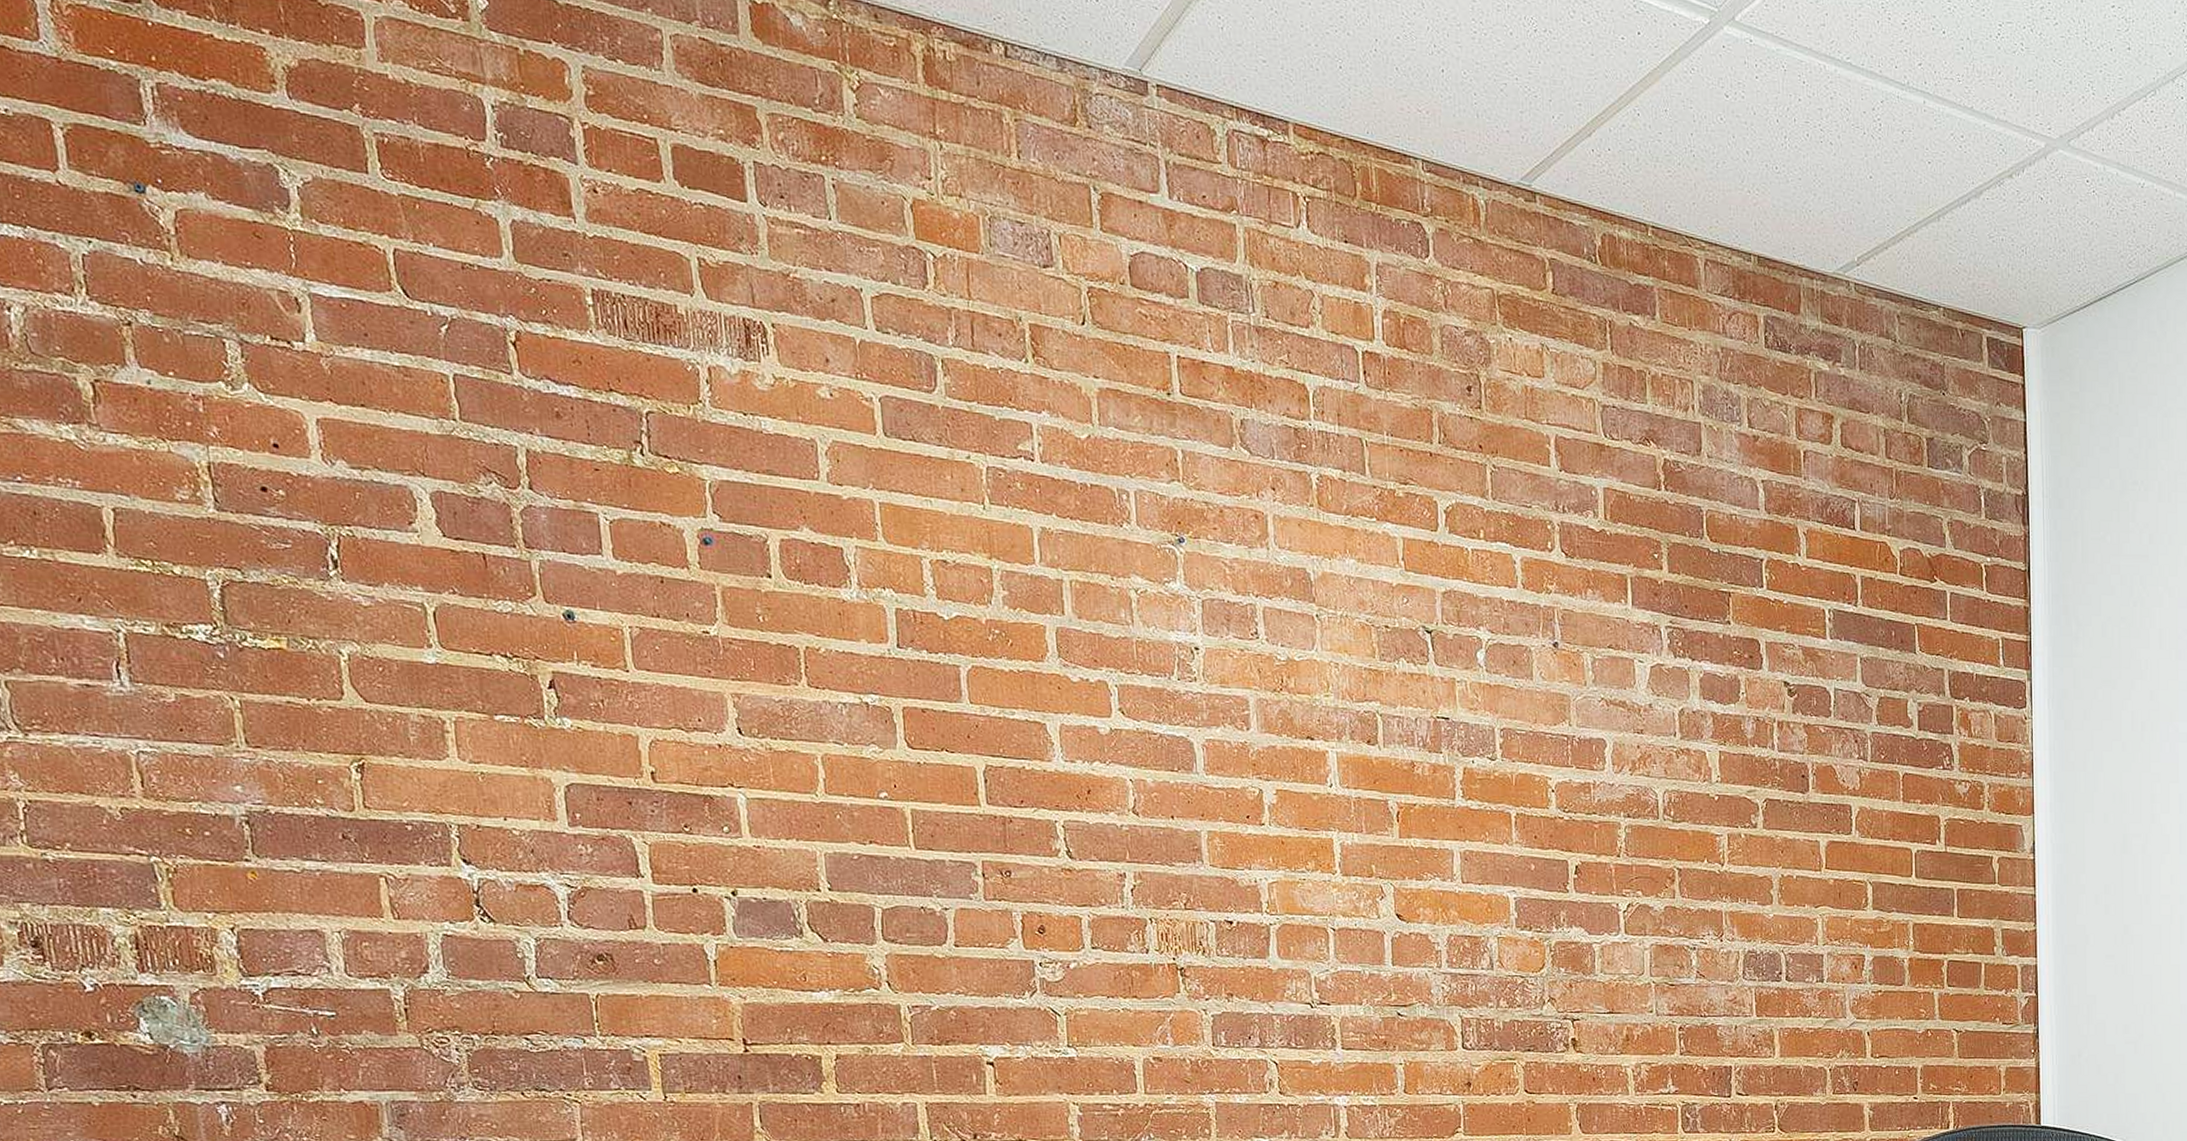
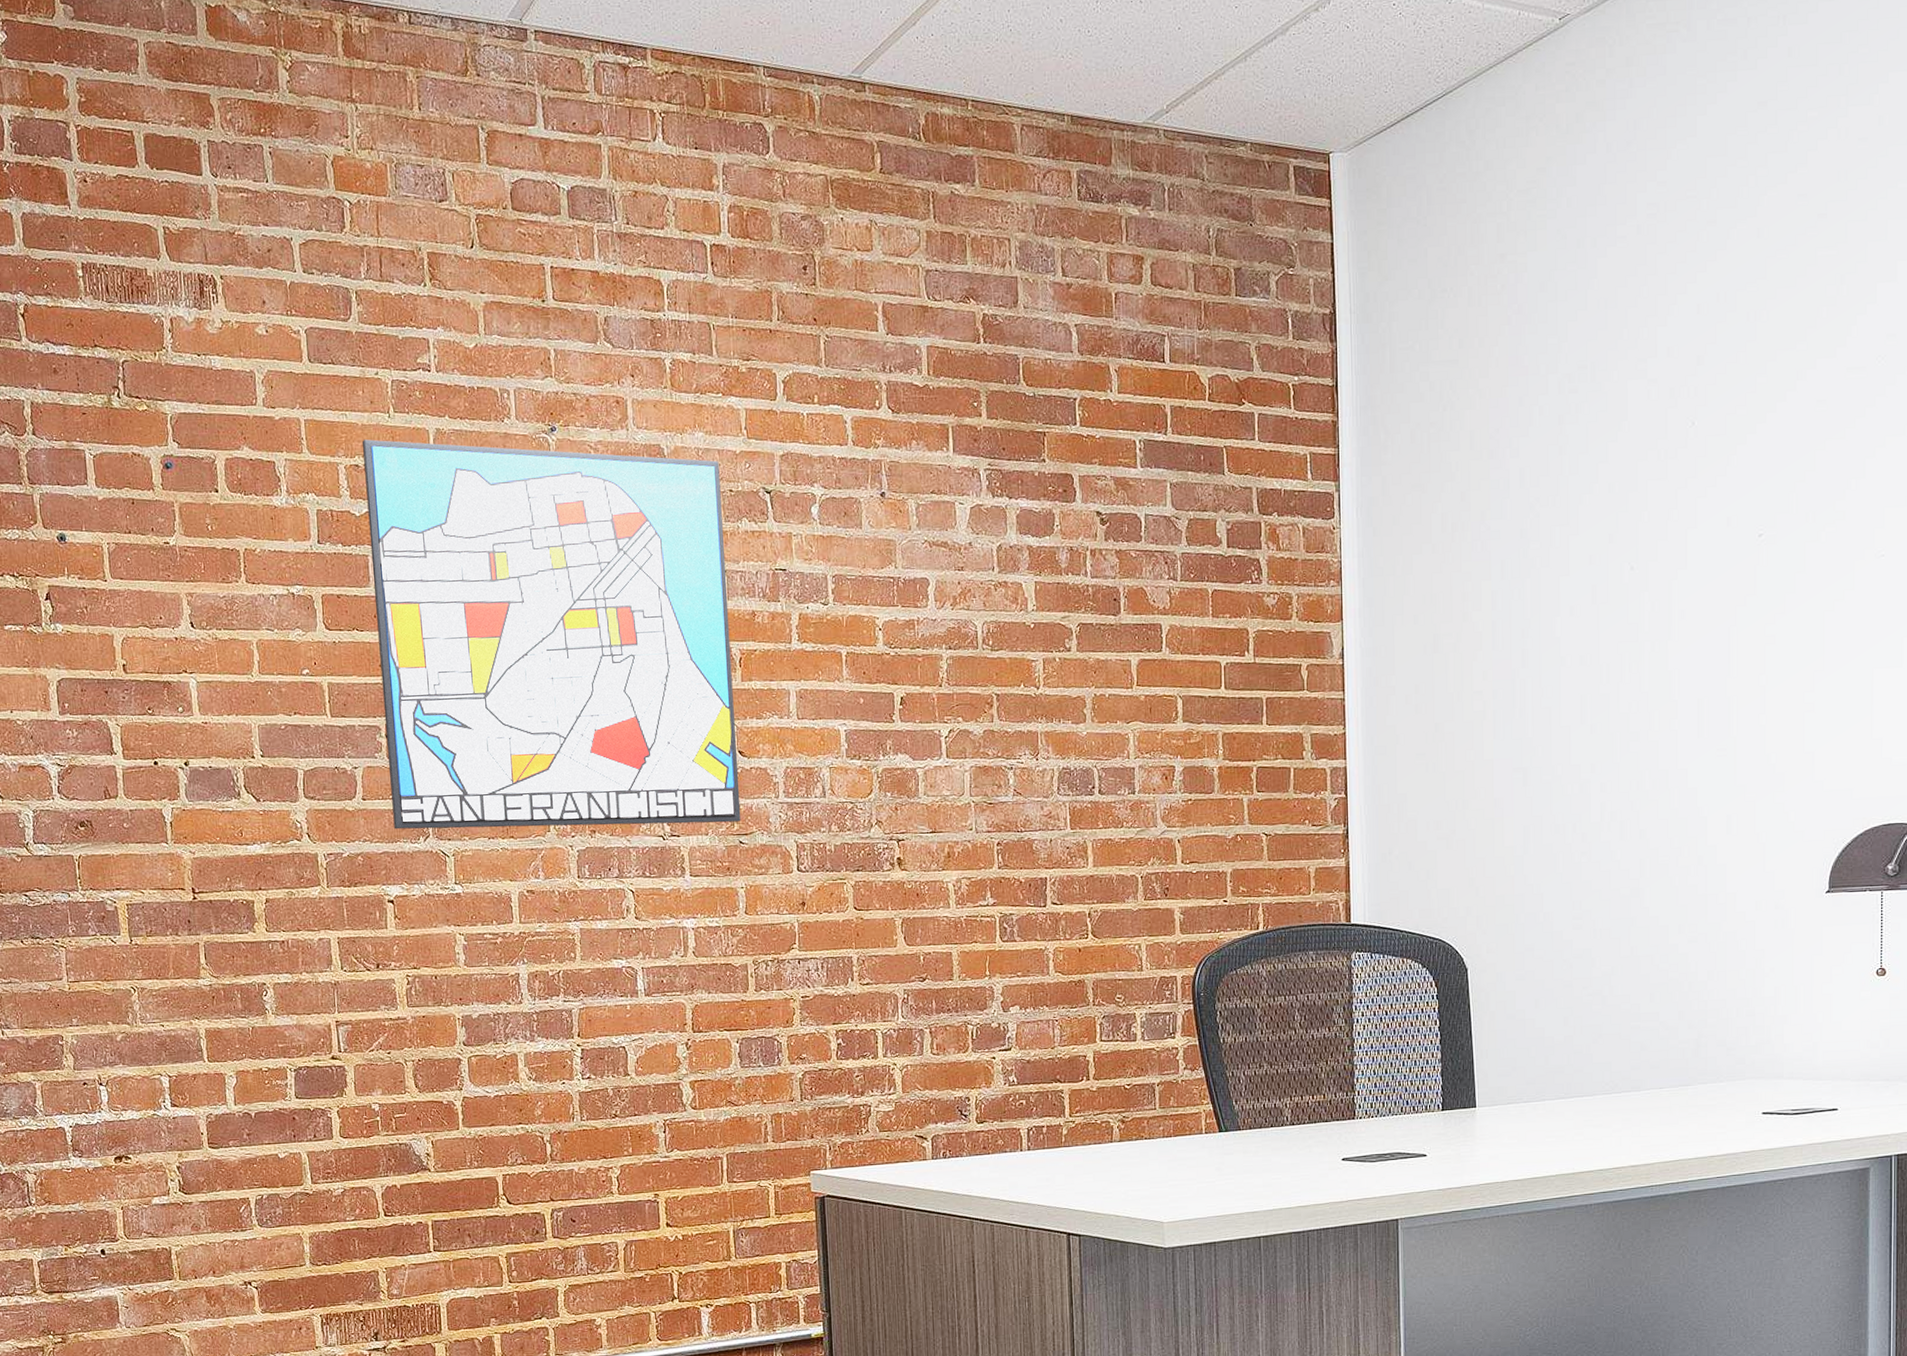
wall art: none [950,532,1399,992] -> present [361,439,741,830]

